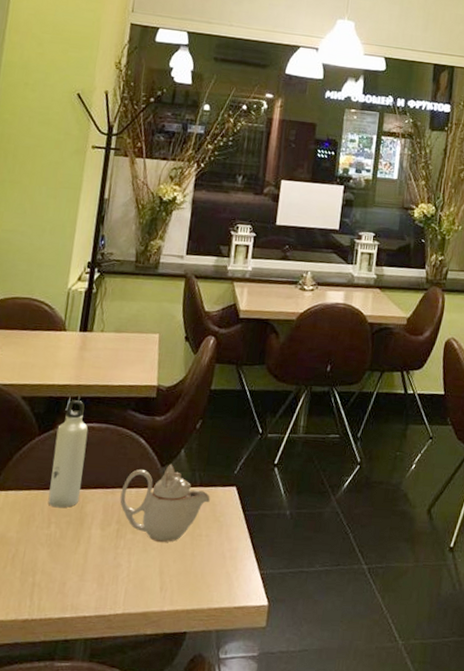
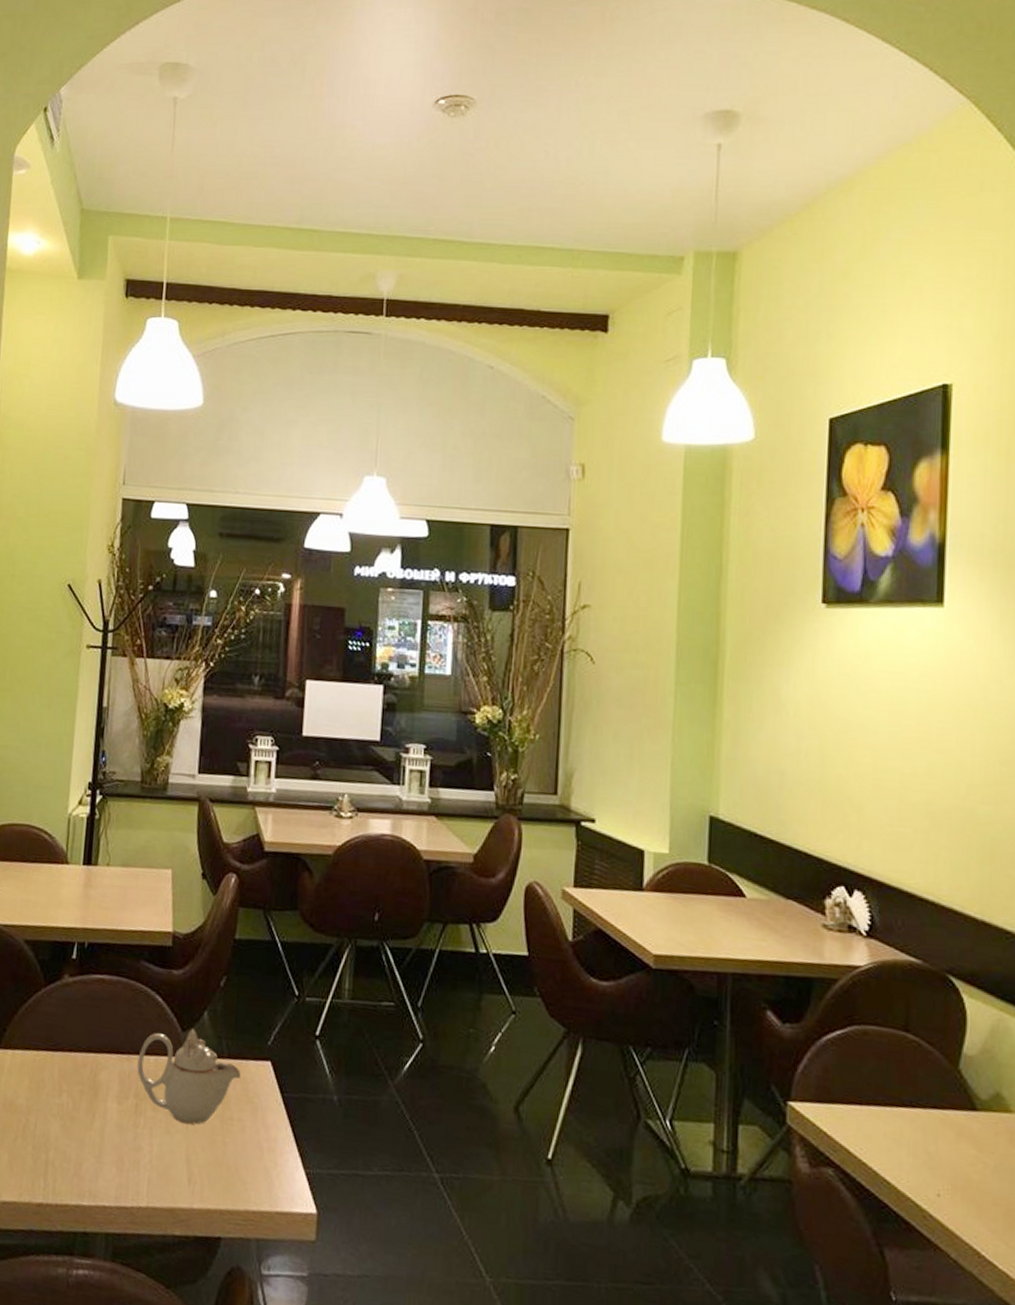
water bottle: present [48,400,89,508] -> none [58,946,98,1075]

